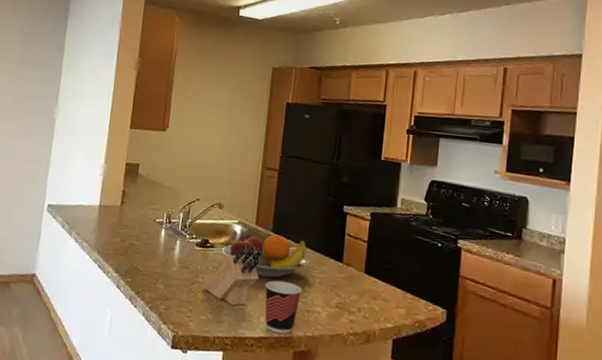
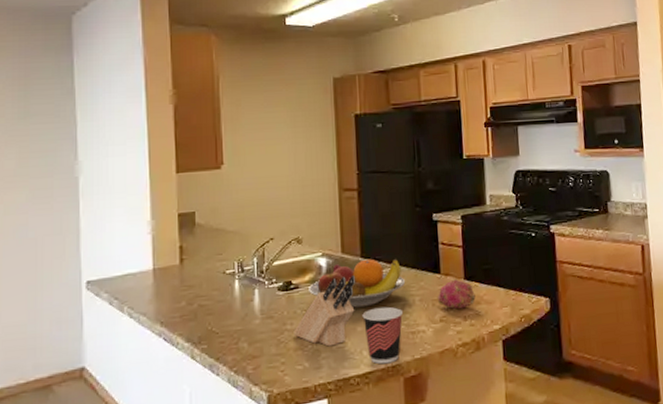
fruit: none [336,270,373,301] -> present [437,279,476,310]

